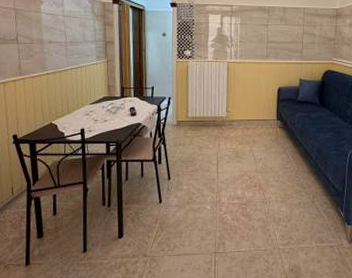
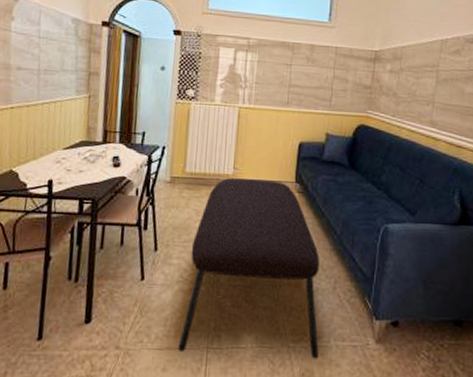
coffee table: none [192,119,303,258] -> present [177,178,320,359]

